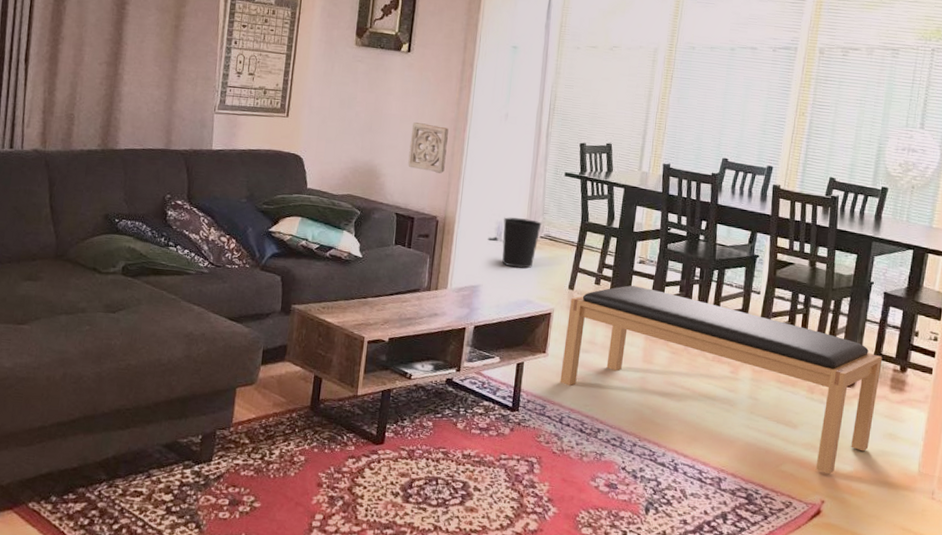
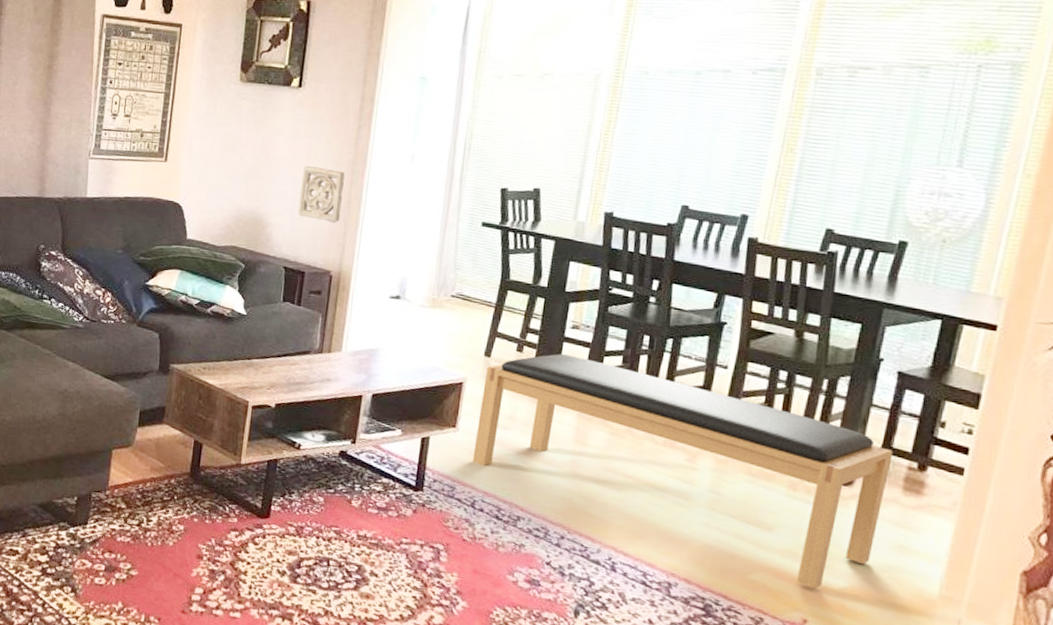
wastebasket: present [502,217,542,269] -> none [405,273,453,332]

